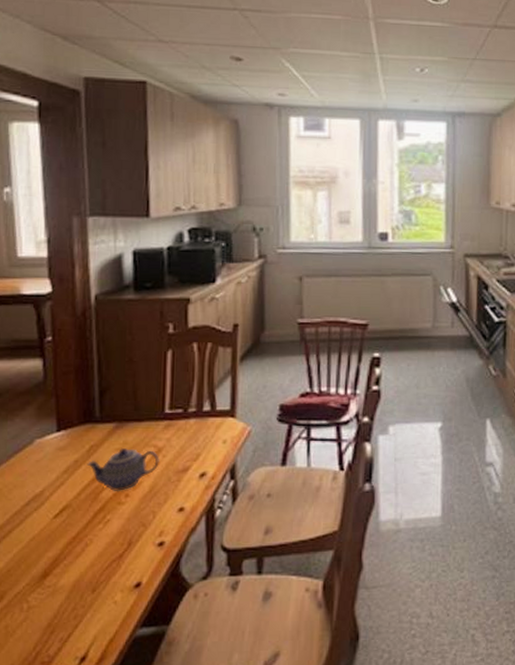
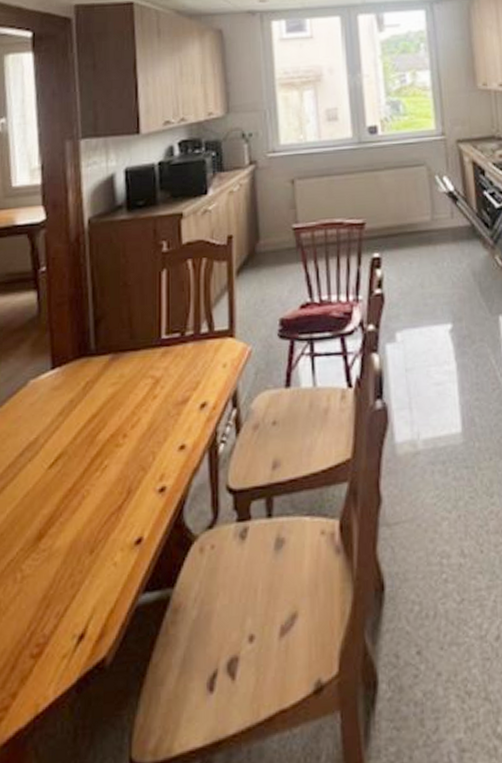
teapot: present [87,448,159,492] -> none [82,382,158,433]

